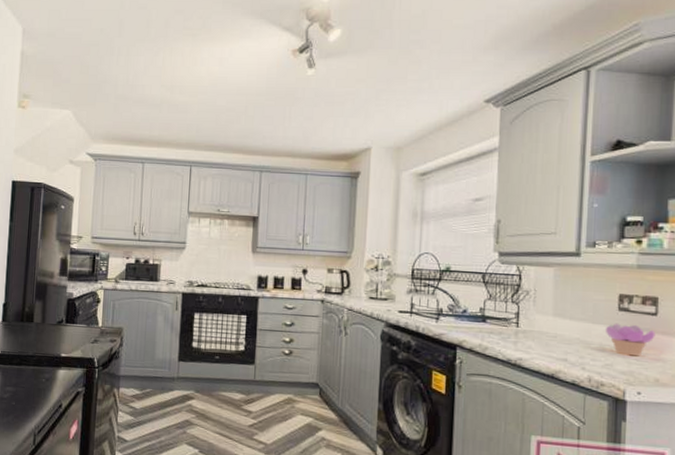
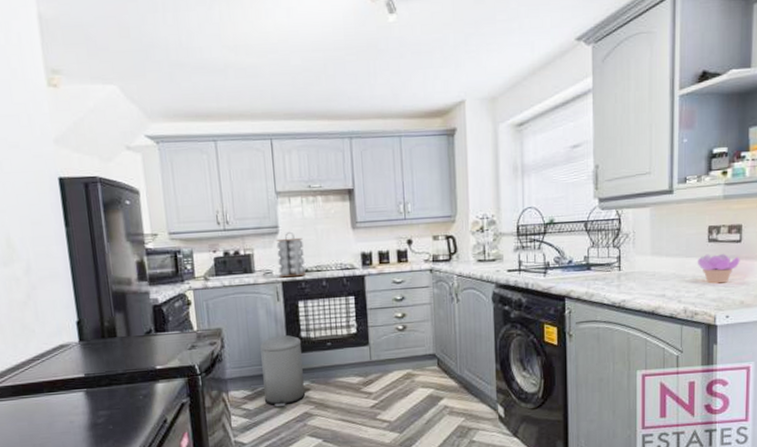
pedal bin: none [151,342,192,410] -> present [260,335,305,406]
spice rack: none [180,248,206,291] -> present [276,231,306,278]

